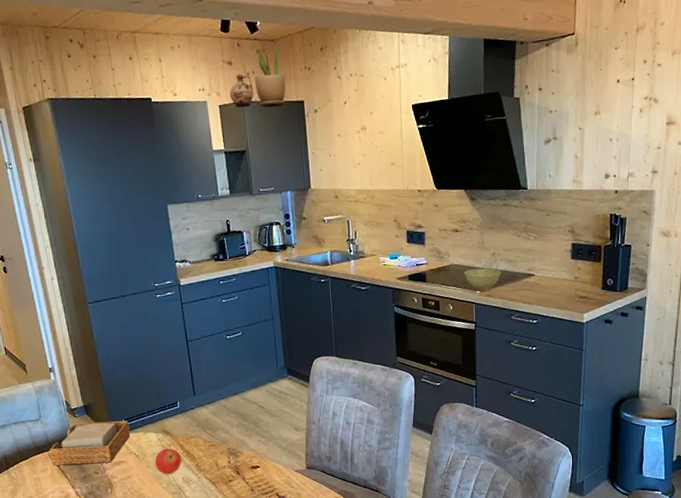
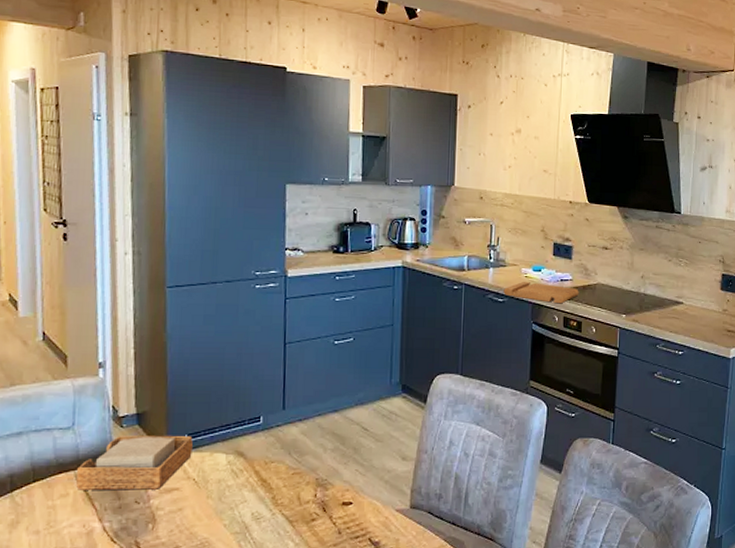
fruit: present [155,448,182,474] -> none [218,475,255,508]
ceramic jug: present [229,74,254,108] -> none [376,57,404,93]
potted plant: present [254,43,286,108] -> none [406,33,440,97]
cutting board: none [365,269,435,287] -> present [503,281,579,304]
bowl: present [464,268,501,292] -> none [610,290,650,316]

